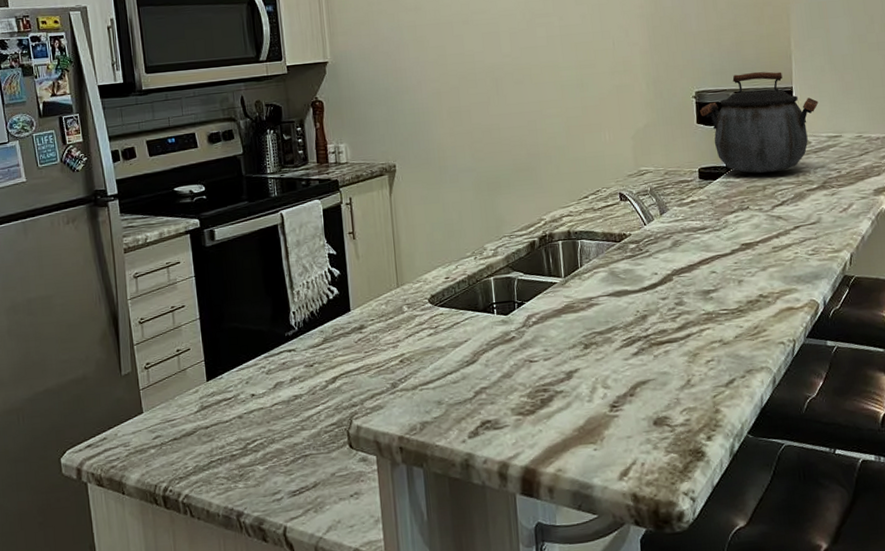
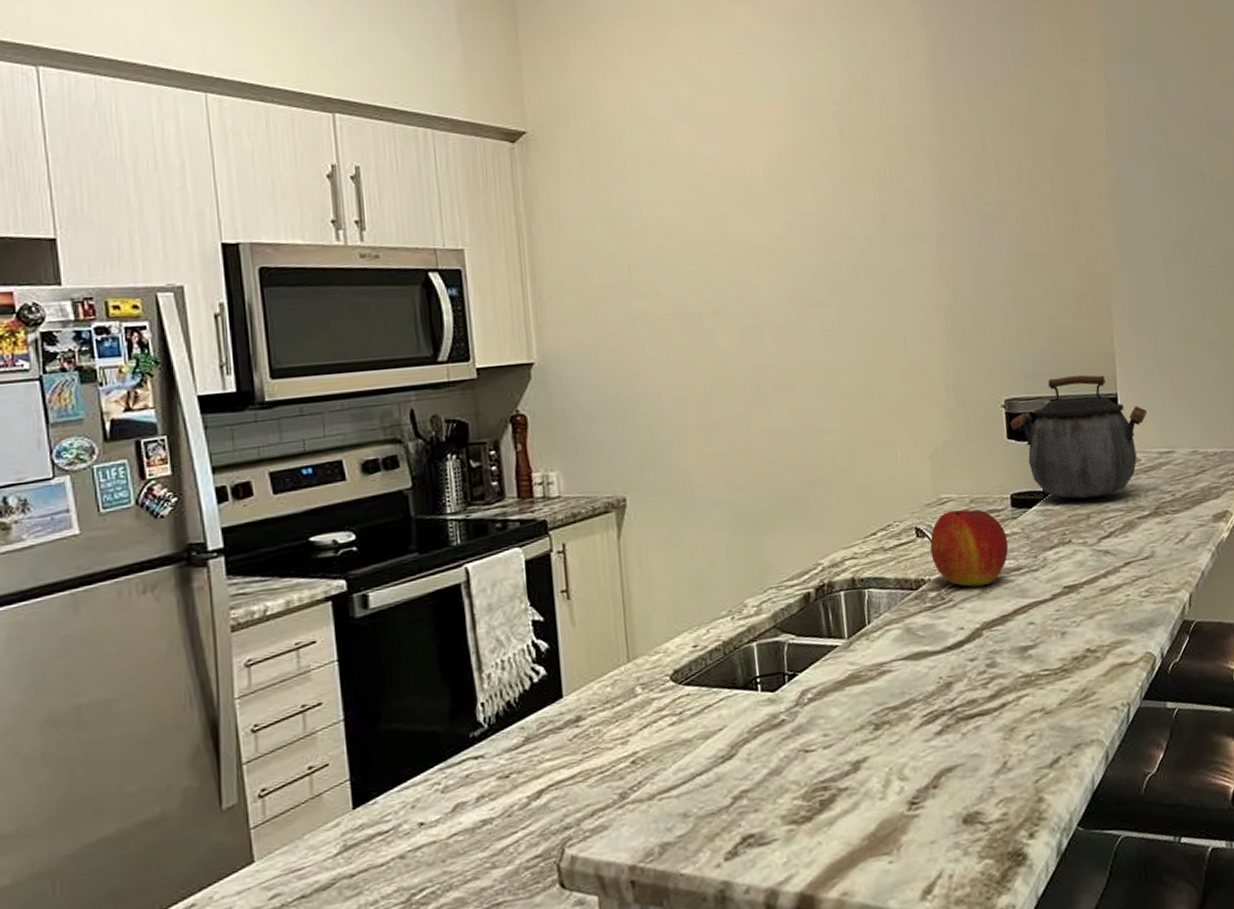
apple: none [631,180,696,241] -> present [930,509,1009,587]

